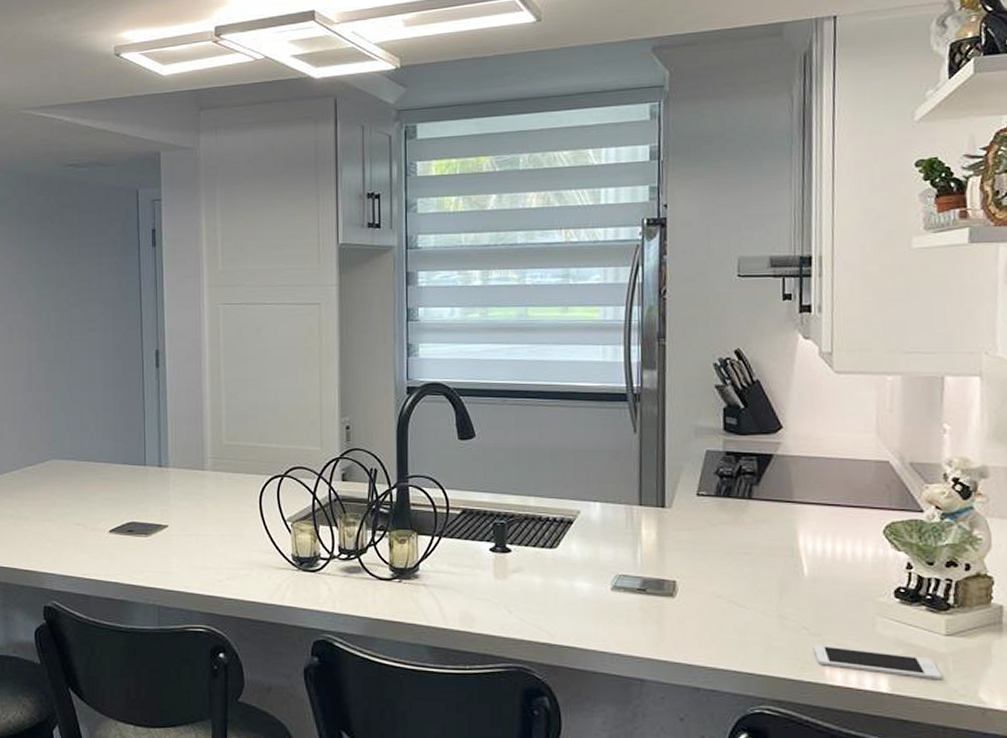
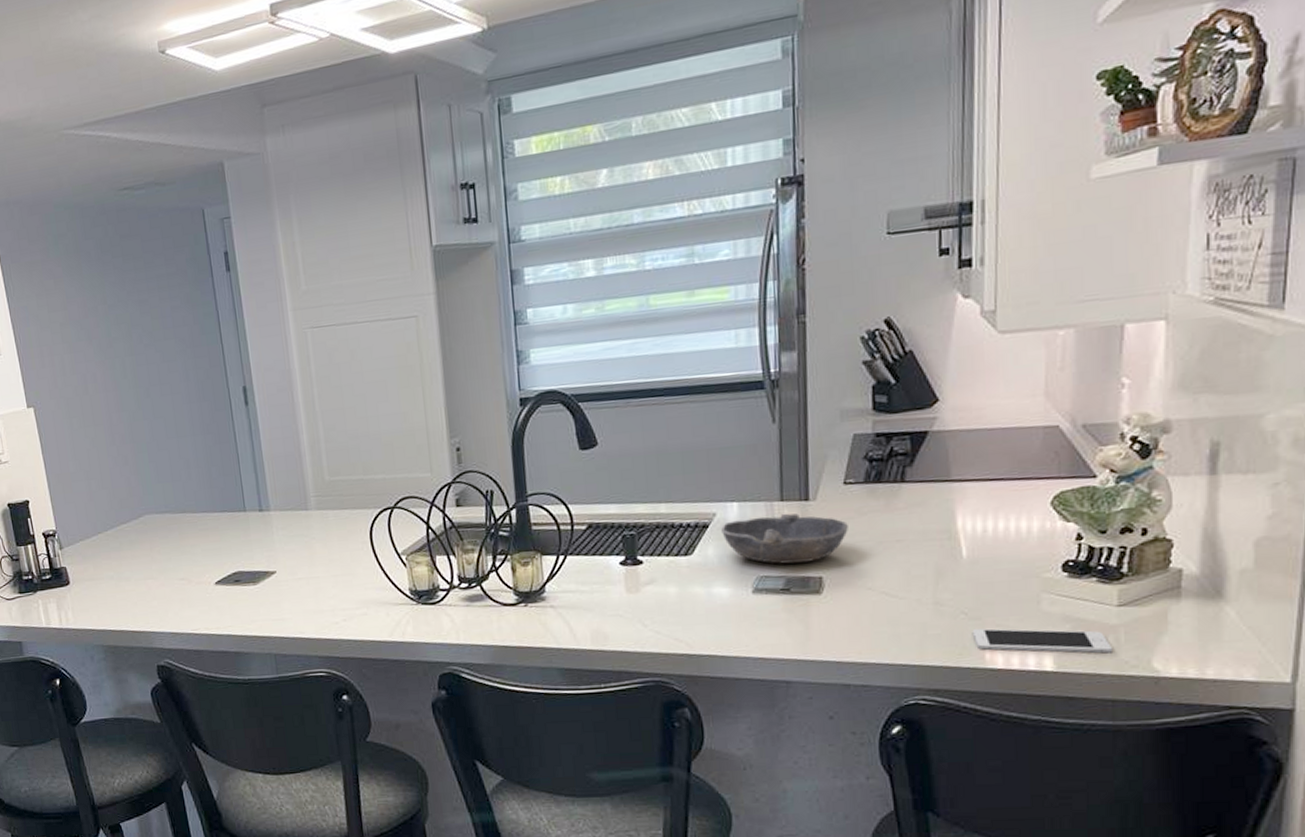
bowl: none [584,517,700,565] -> present [721,513,848,564]

